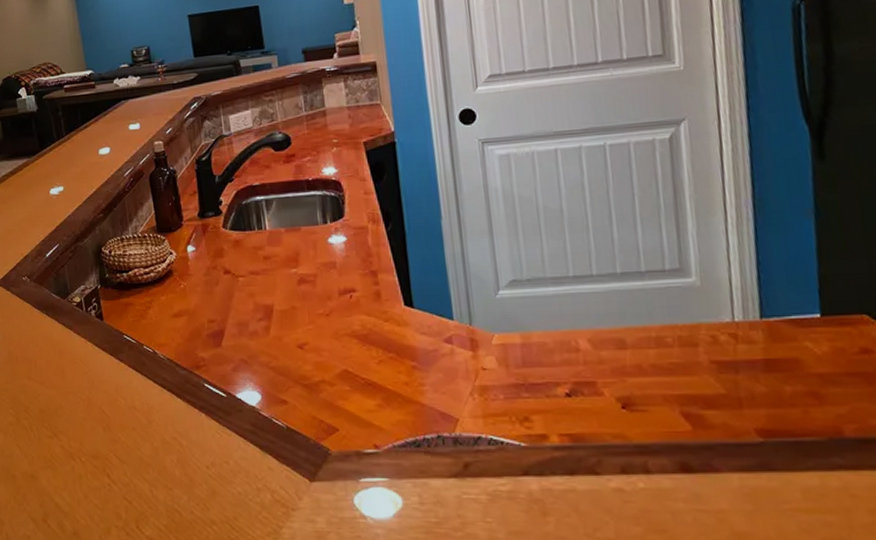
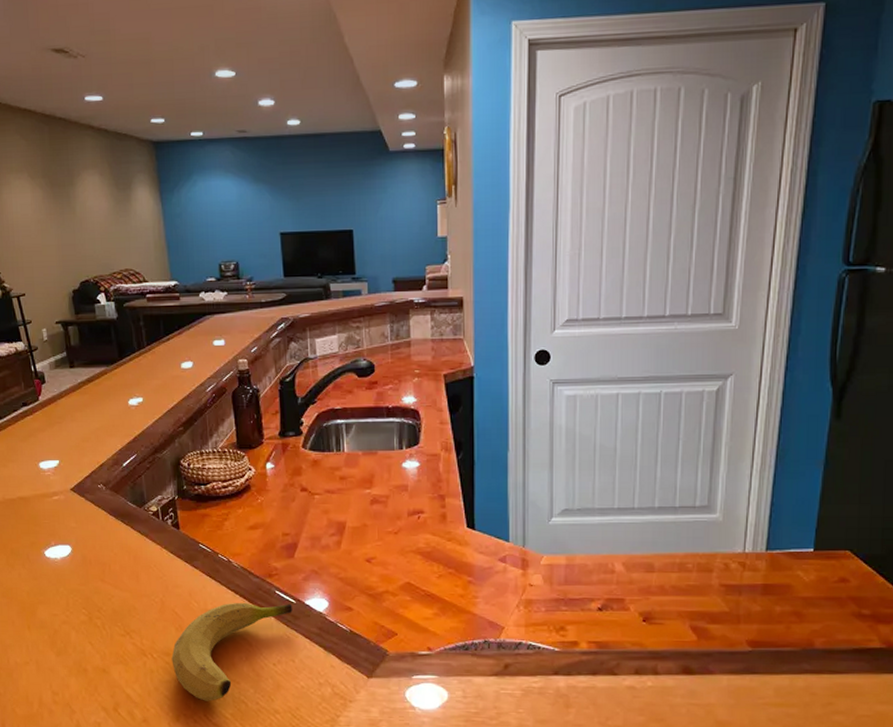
fruit: none [100,398,224,511] -> present [171,603,292,701]

